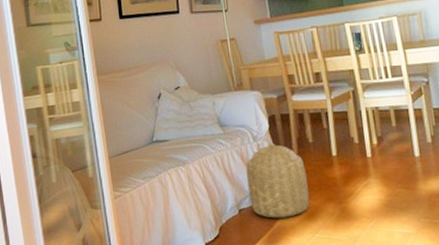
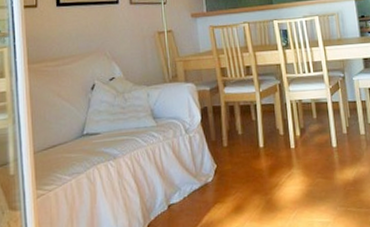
basket: present [246,143,310,219] -> none [177,136,237,213]

